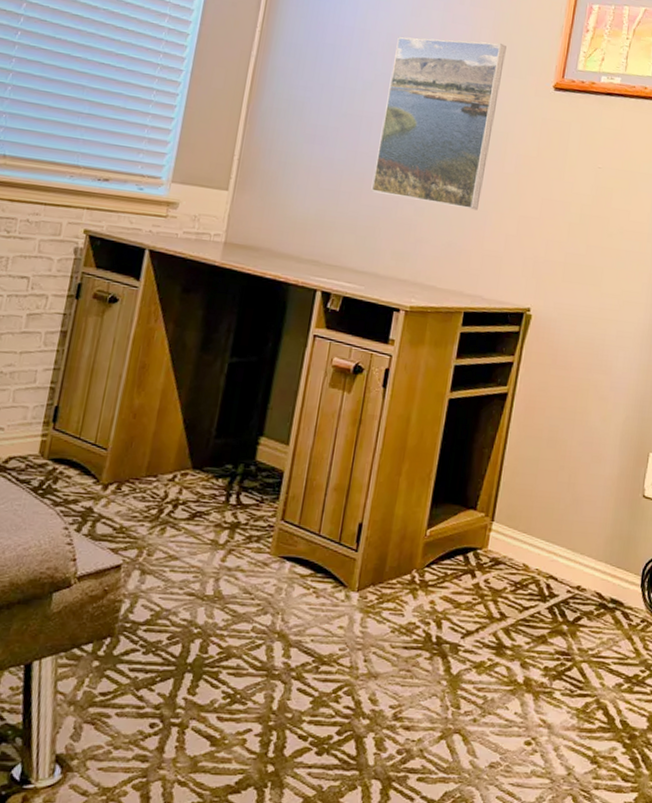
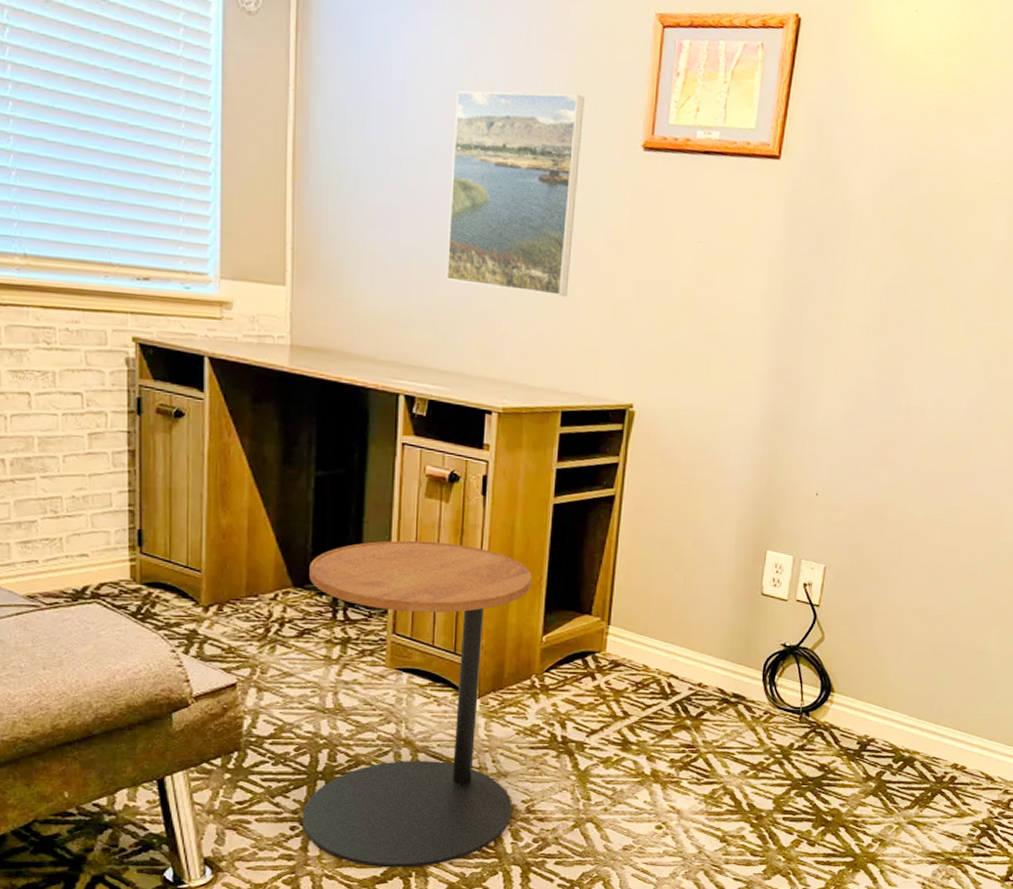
side table: none [162,427,422,777] -> present [302,540,532,868]

